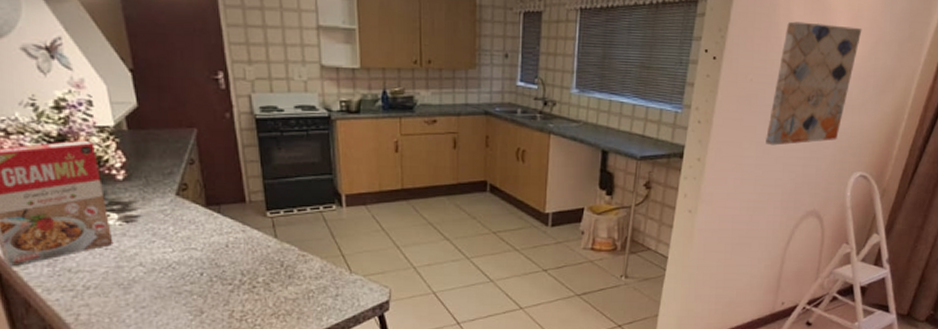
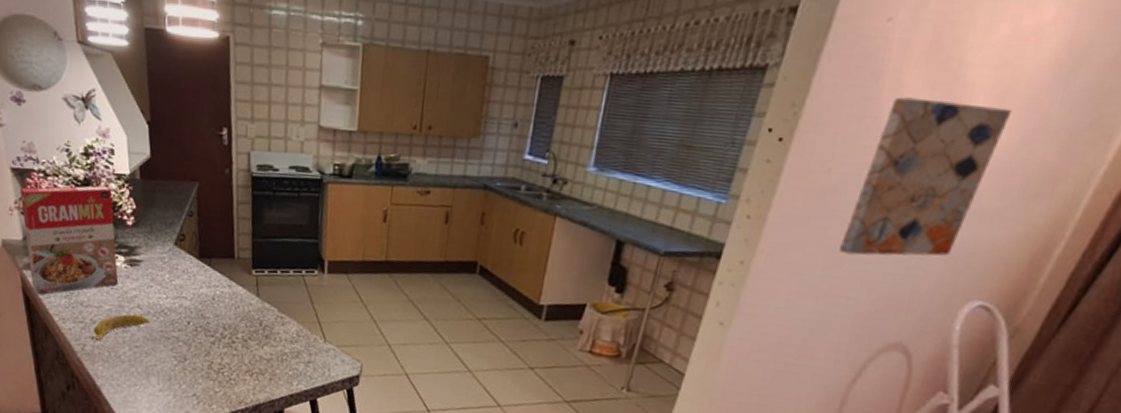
banana: none [86,273,156,308] -> present [91,314,150,342]

